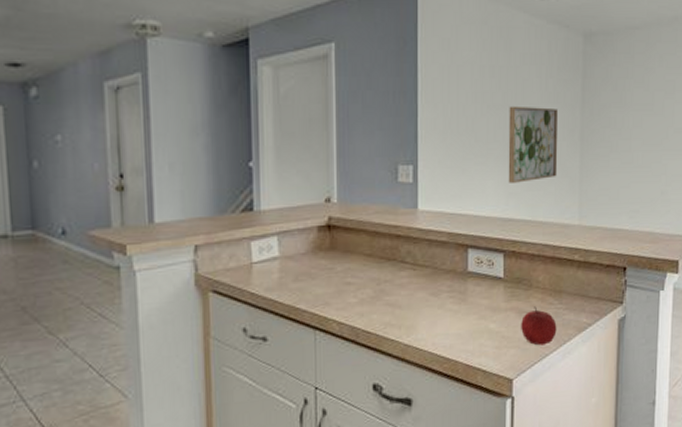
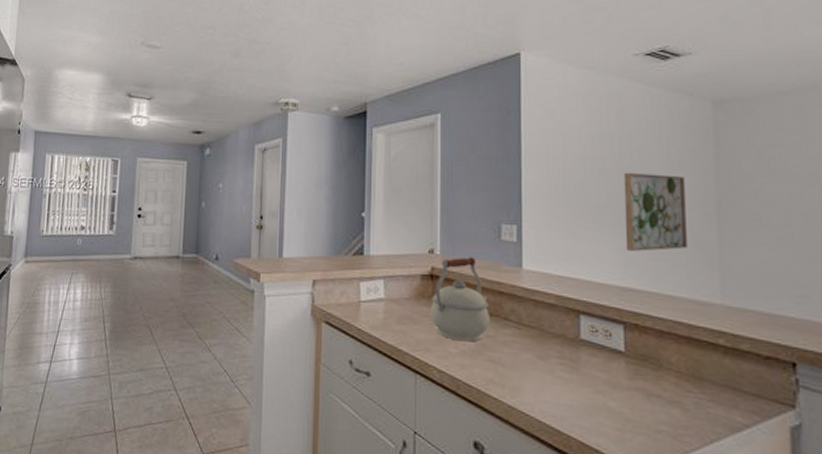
kettle: none [328,202,387,291] -> present [430,257,490,342]
apple: present [521,306,557,346] -> none [650,391,699,440]

